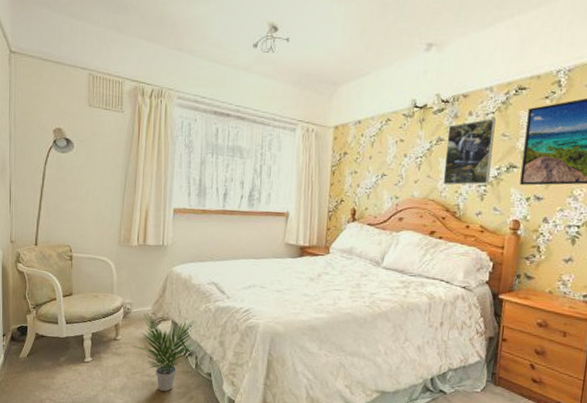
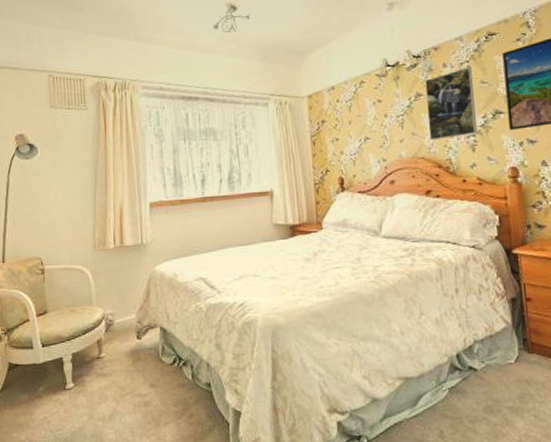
potted plant: present [131,312,197,391] -> none [117,322,190,412]

